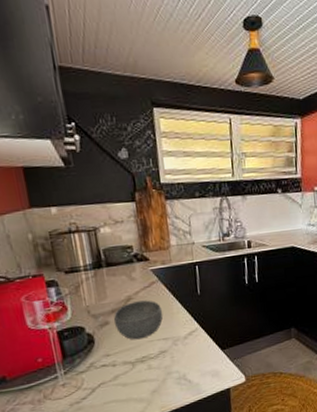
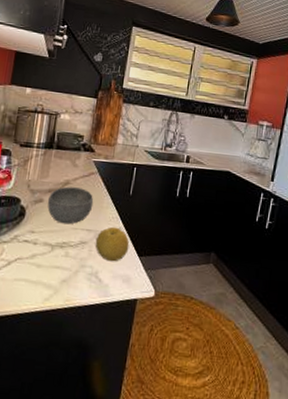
fruit: none [175,328,211,362] -> present [95,226,130,262]

